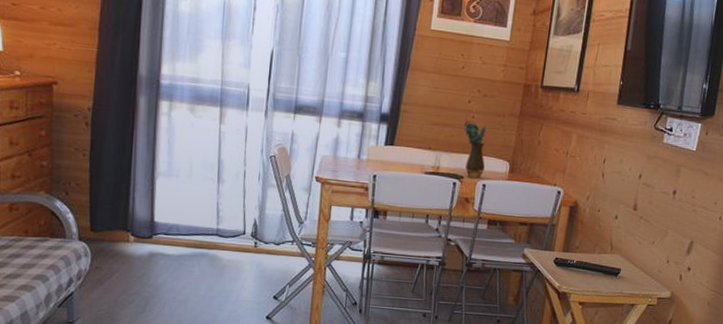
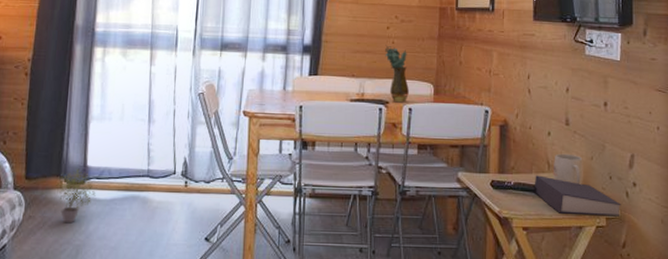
potted plant: none [123,223,164,276] -> present [56,168,96,224]
book: none [594,255,674,297] -> present [534,175,622,217]
mug: none [613,236,645,266] -> present [552,153,584,185]

